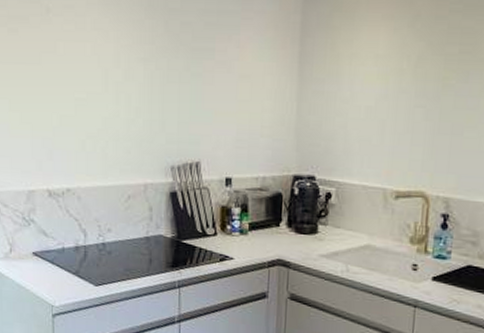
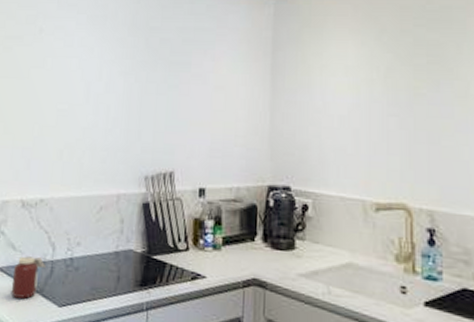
jar: none [47,241,79,279] -> present [11,256,46,299]

